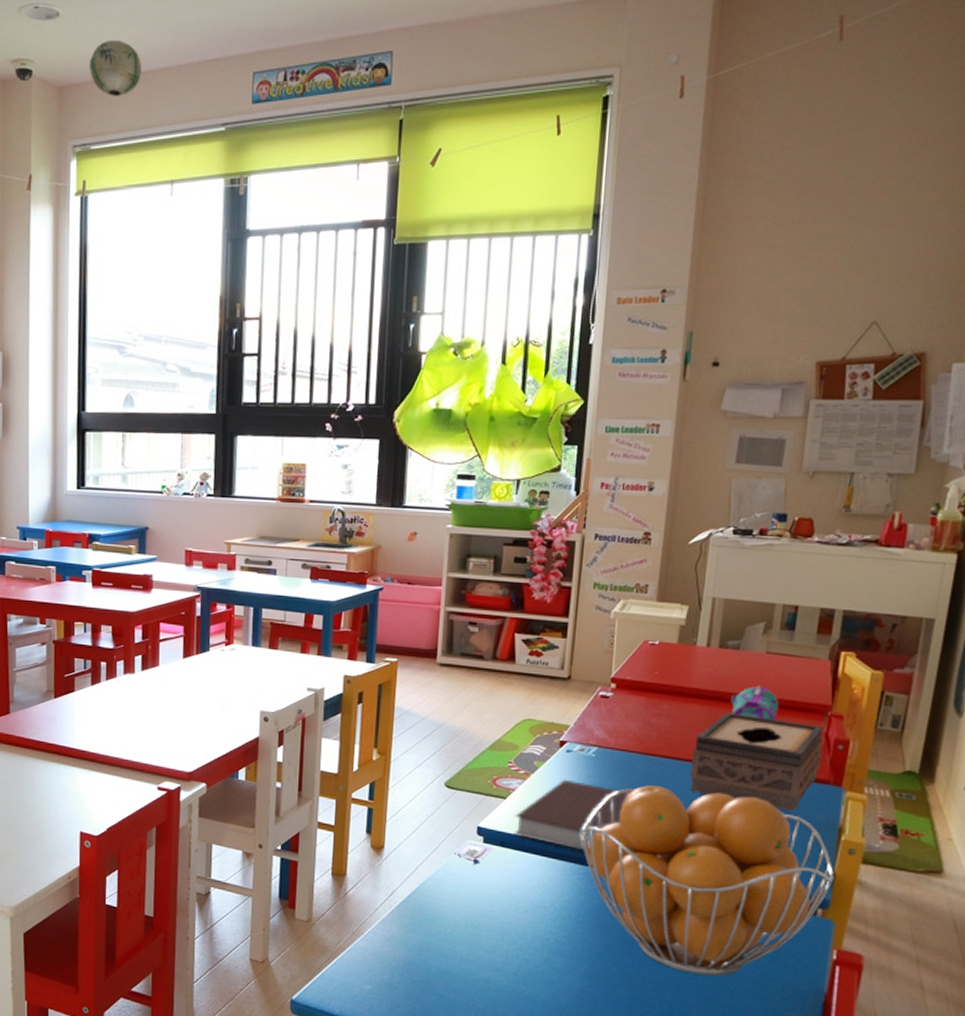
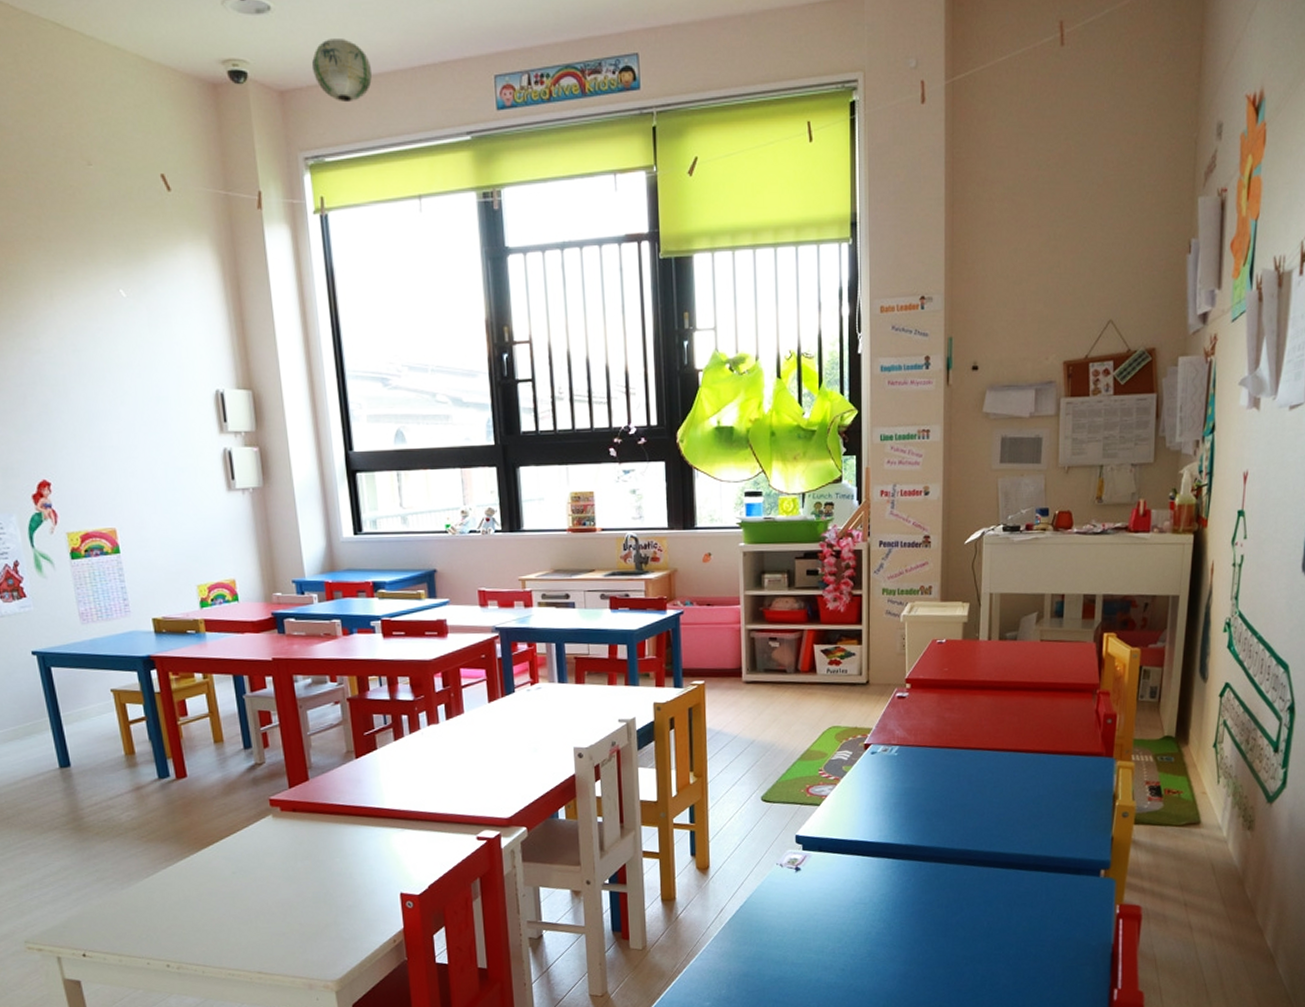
notebook: present [514,779,630,851] -> none [829,780,932,846]
fruit basket: present [580,785,835,976] -> none [890,775,1113,945]
tissue box: present [689,712,824,812] -> none [983,700,1095,786]
pencil case: present [730,685,779,721] -> none [1013,672,1055,703]

